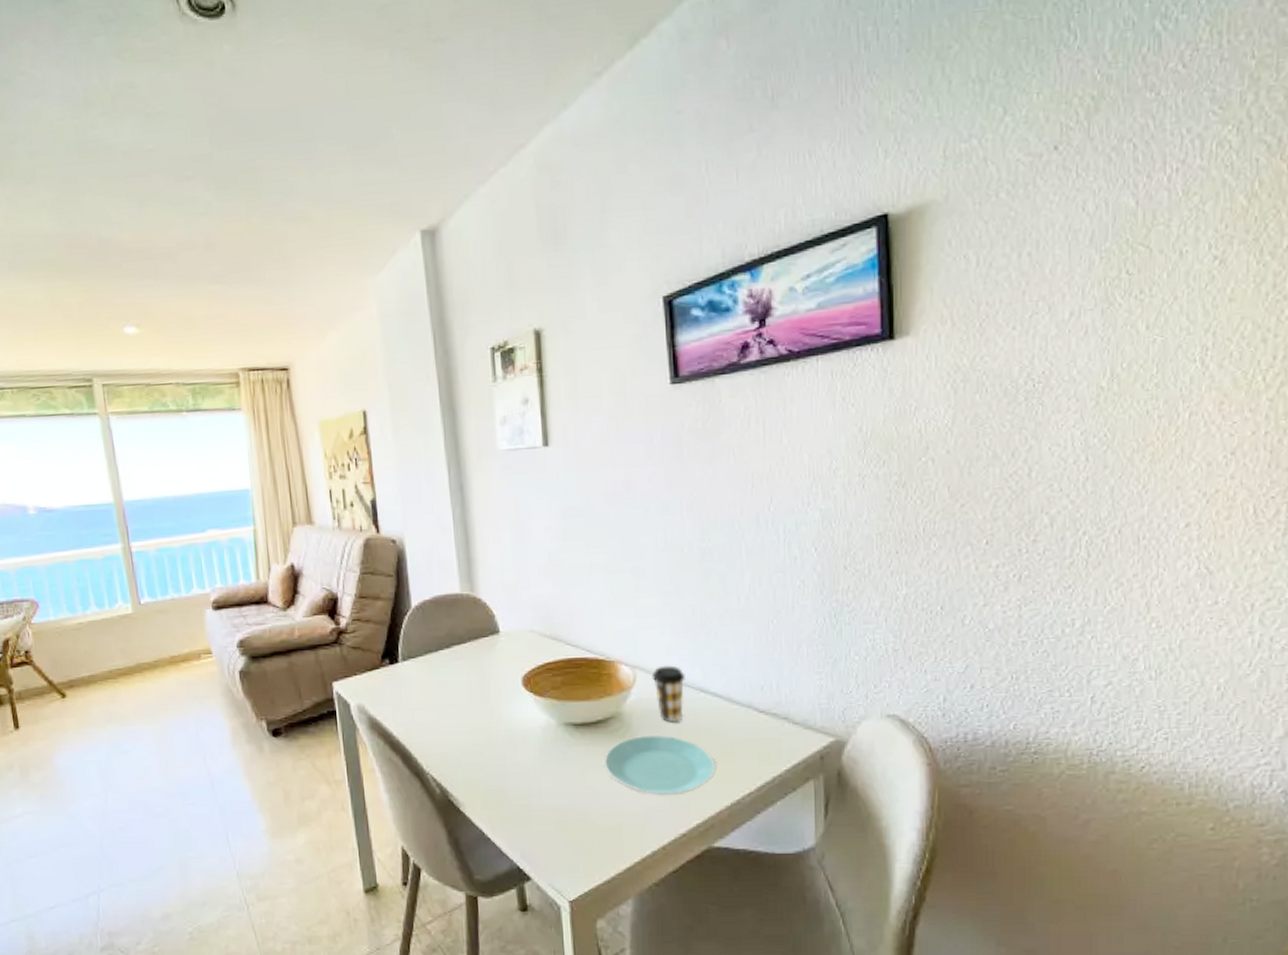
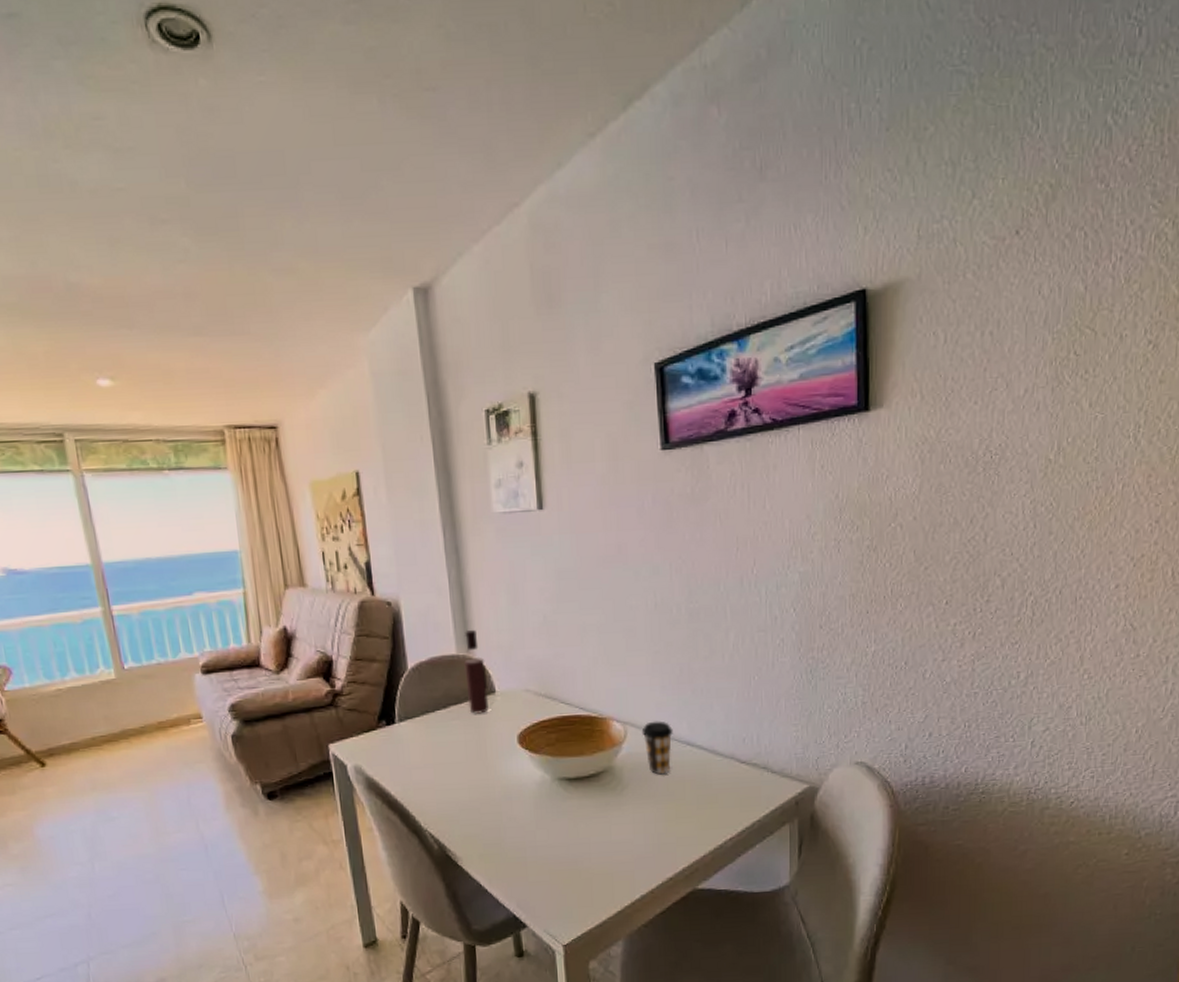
wine bottle: none [467,567,493,654] -> present [463,629,489,714]
plate: present [603,735,716,796] -> none [596,787,701,844]

